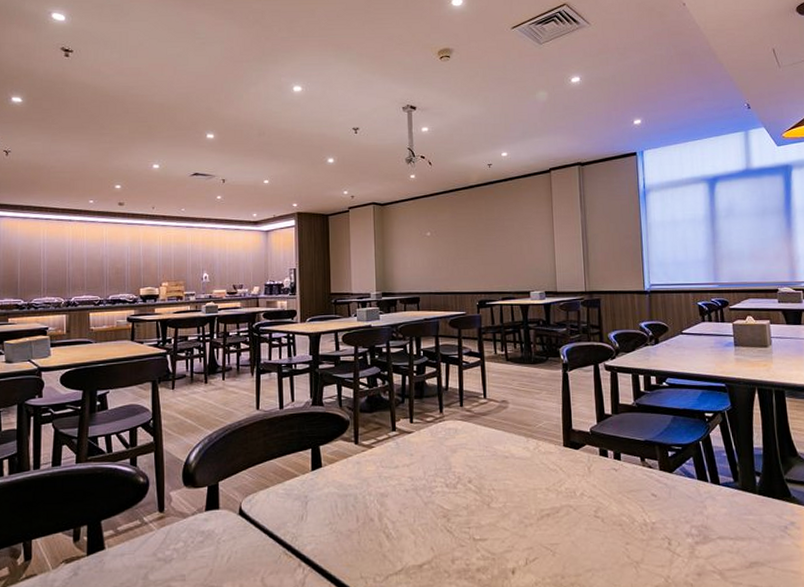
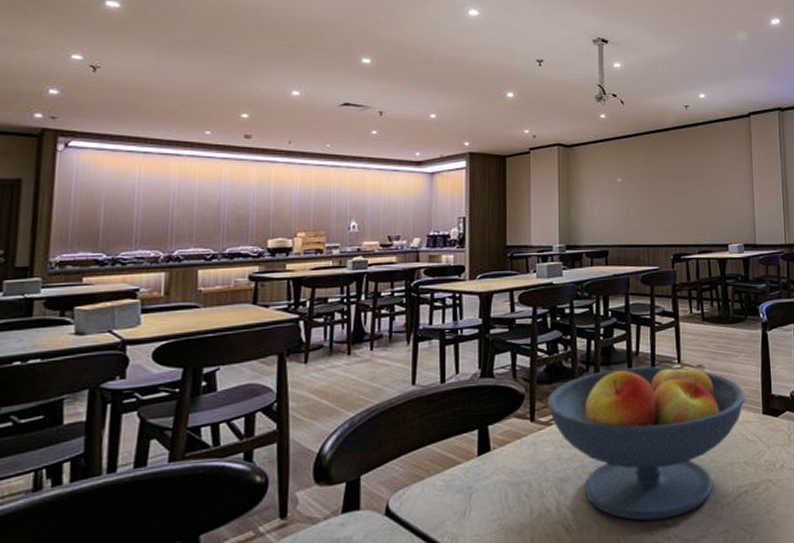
fruit bowl: none [368,394,547,534] -> present [547,359,745,521]

